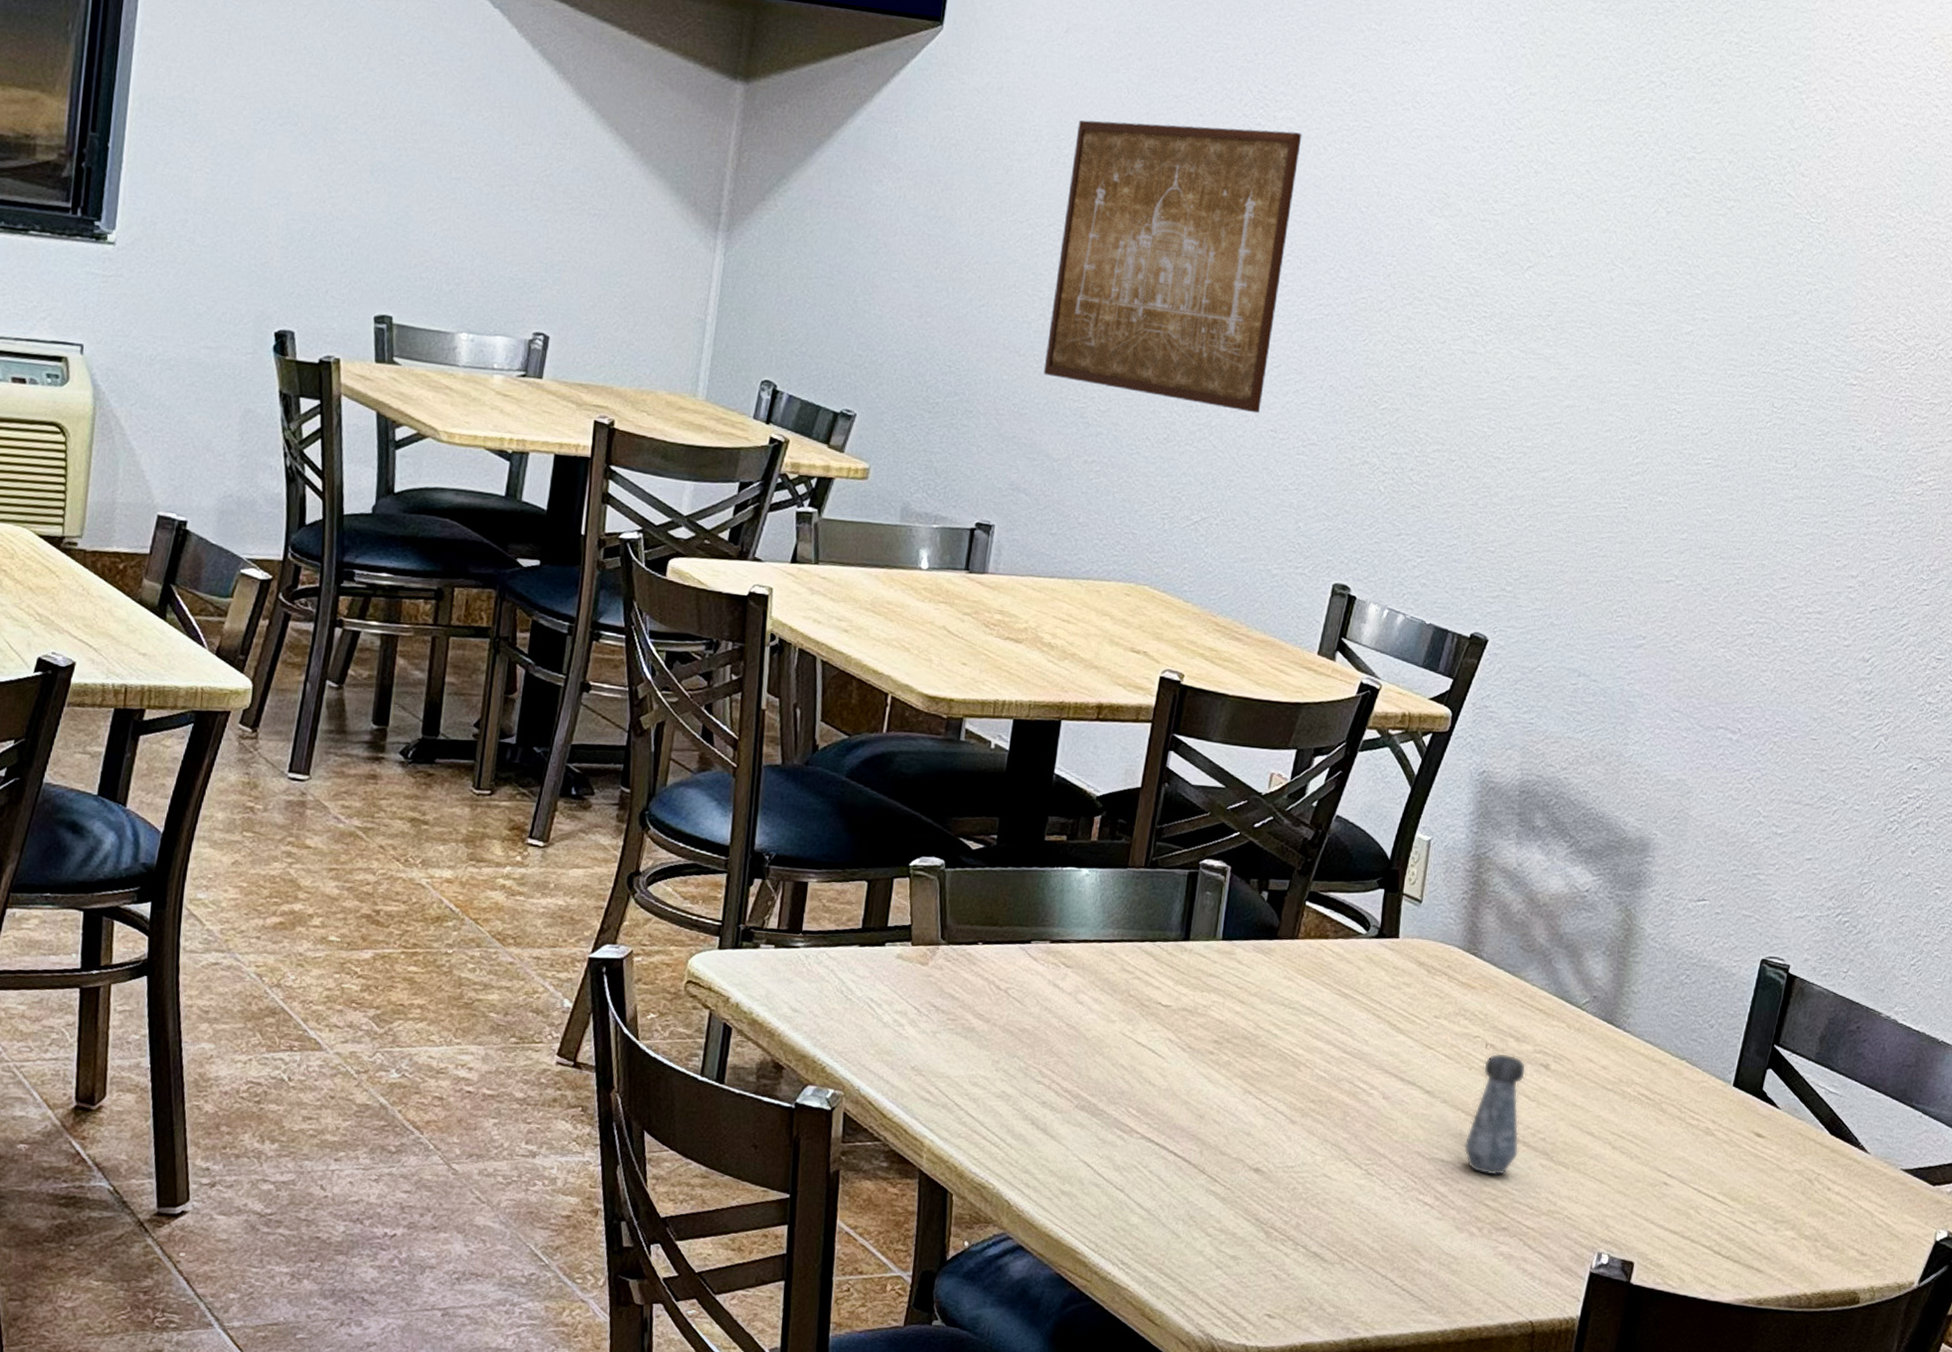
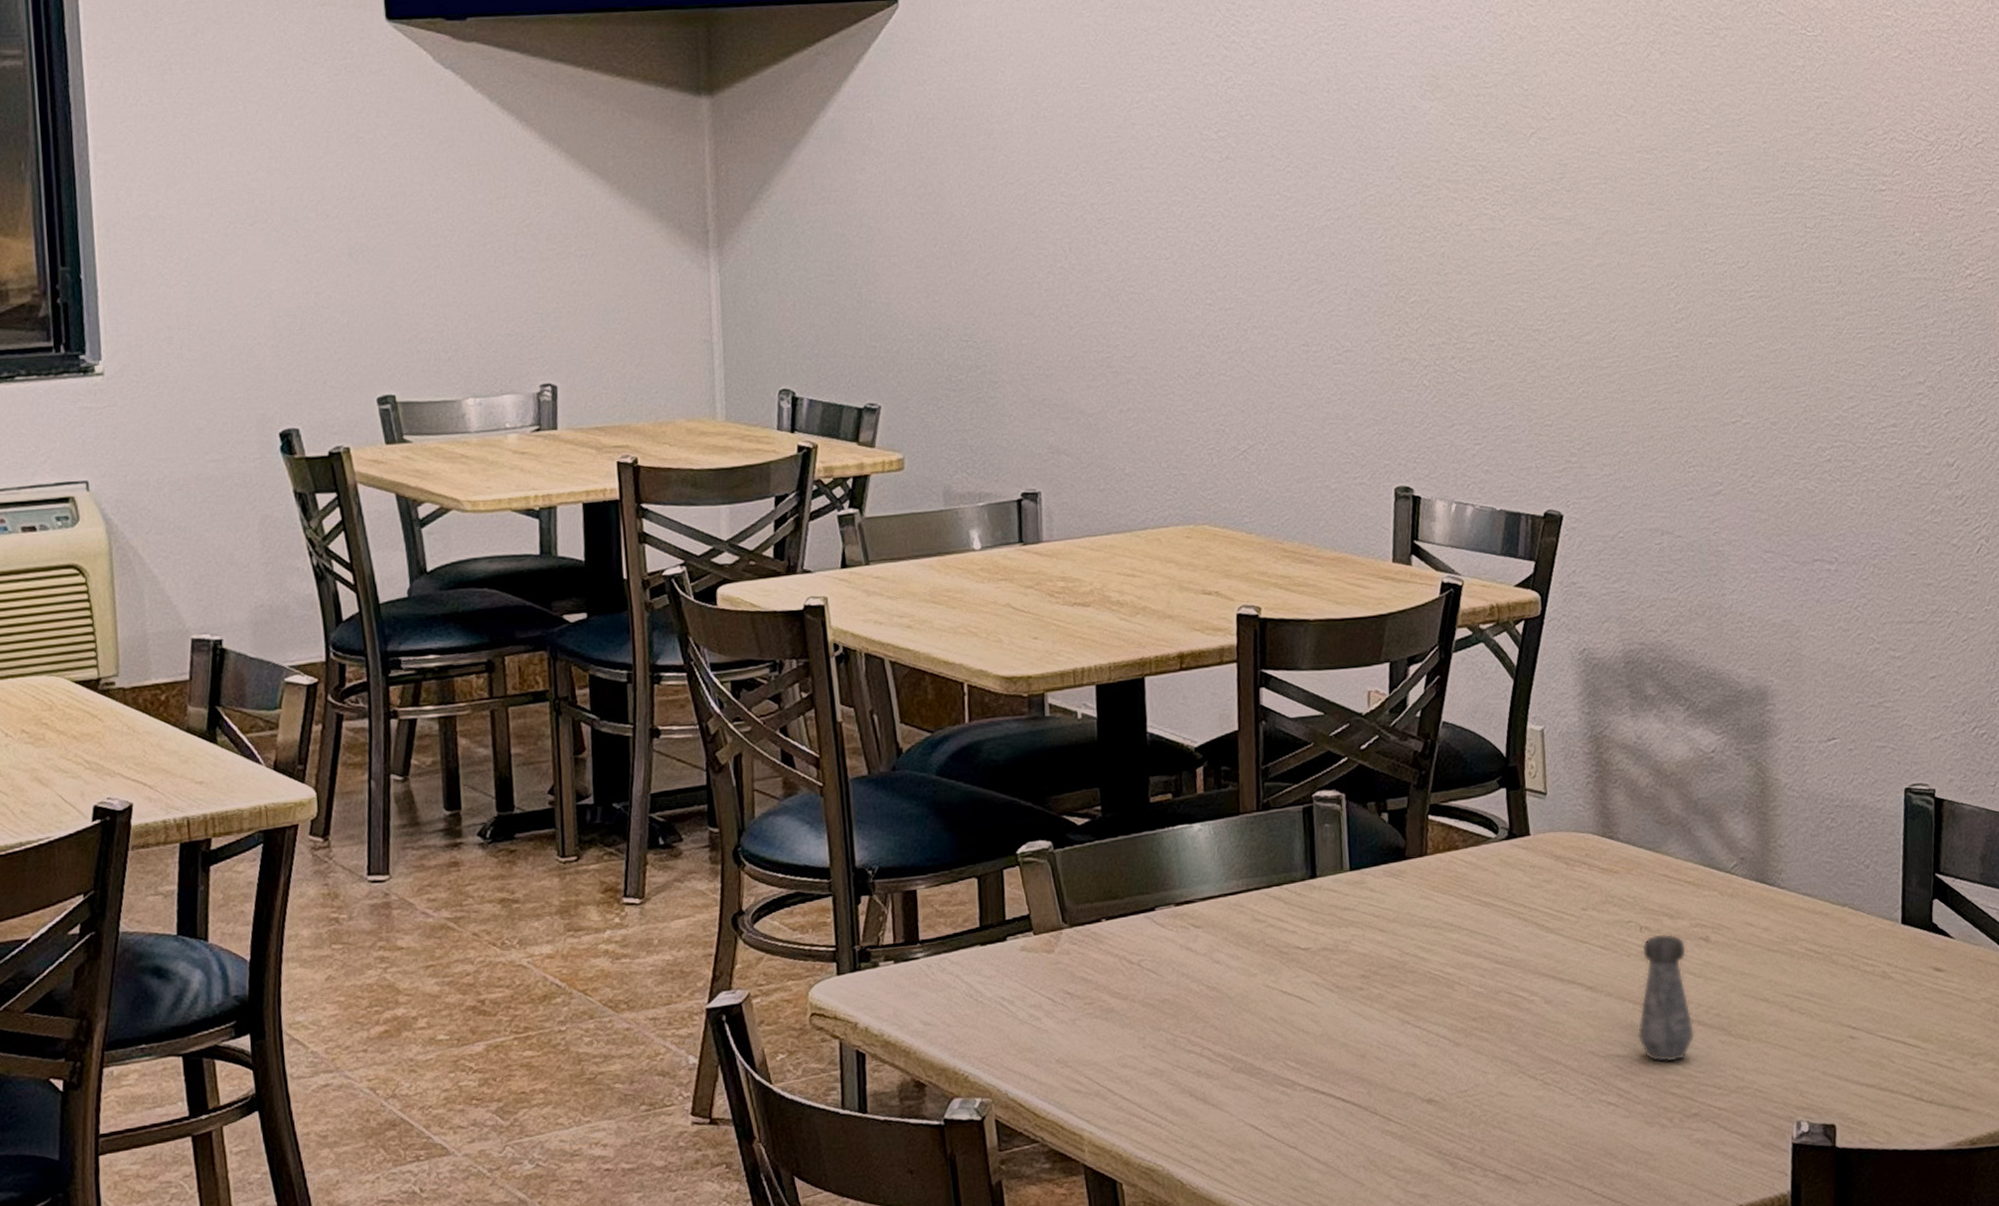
wall art: present [1043,120,1302,414] -> none [1051,43,1288,332]

